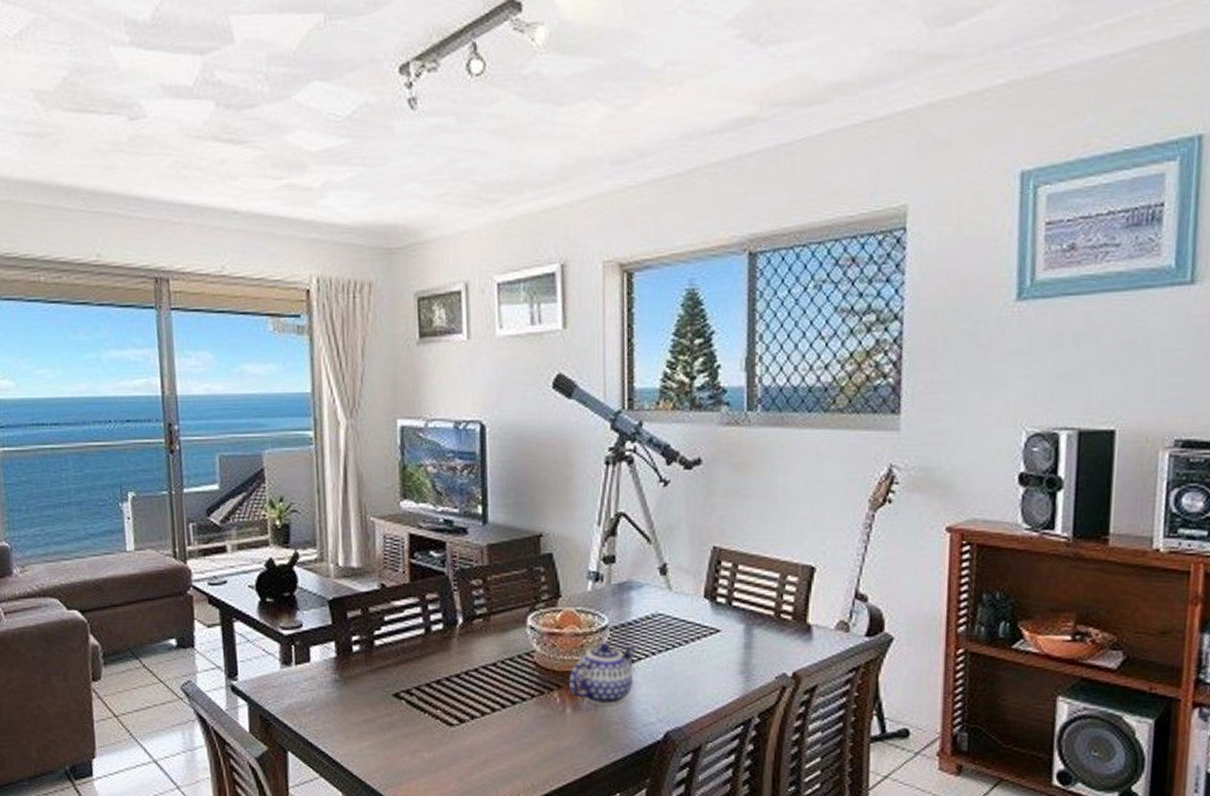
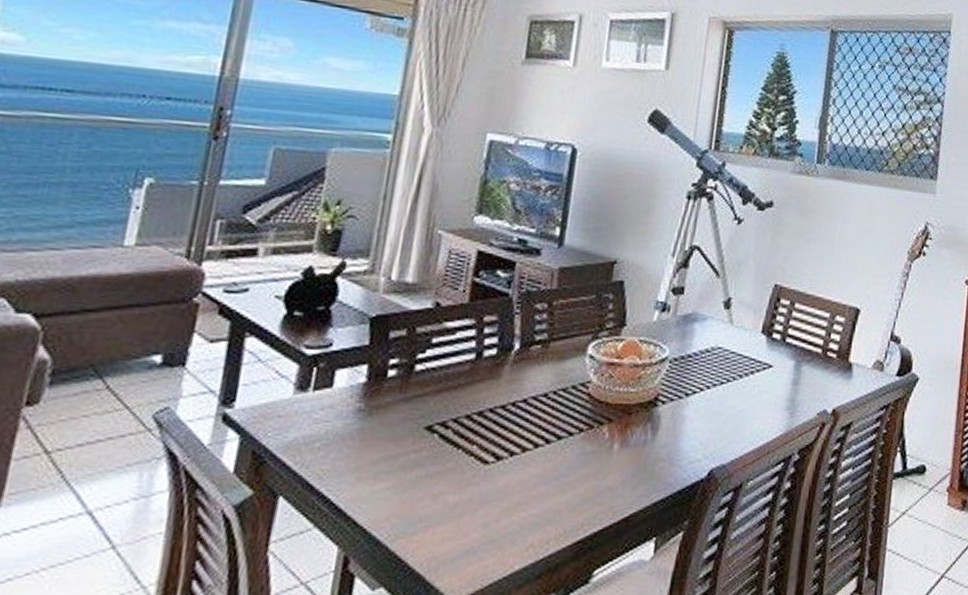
teapot: present [568,642,636,706] -> none [620,374,693,442]

